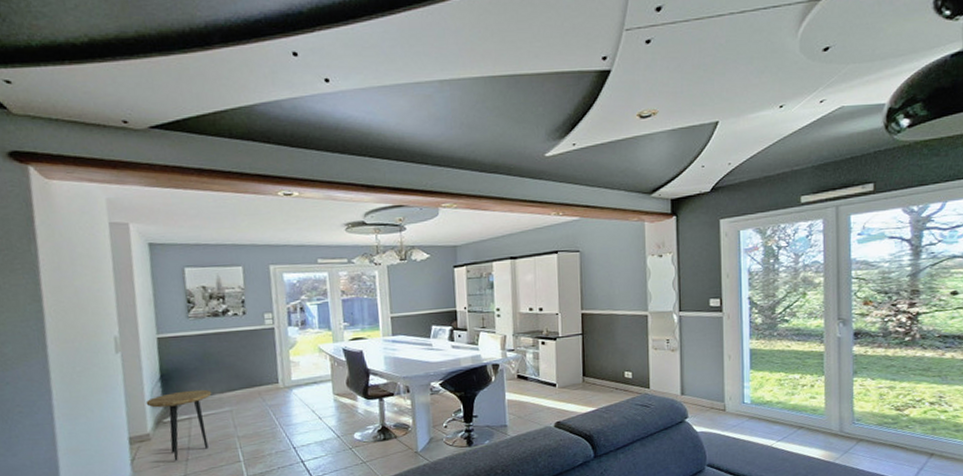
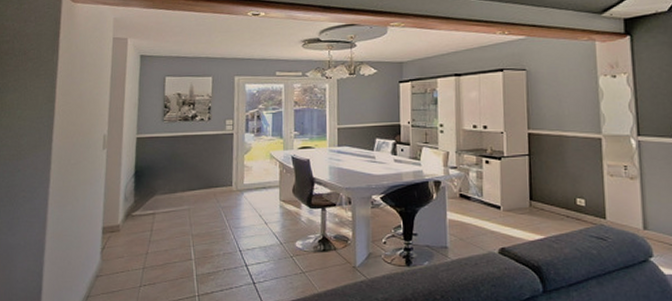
side table: present [146,389,212,461] -> none [120,187,175,253]

